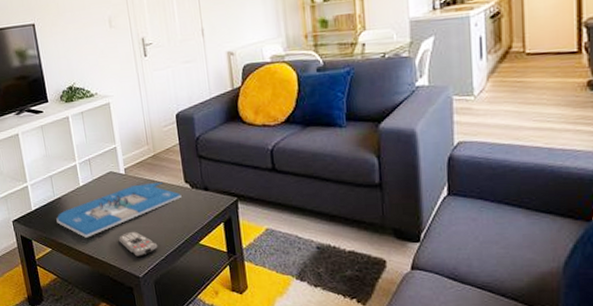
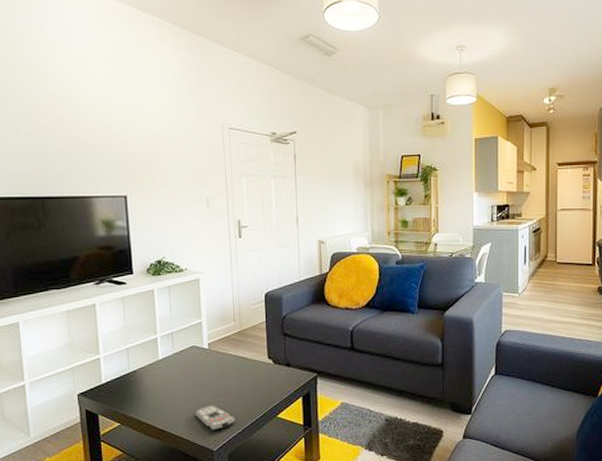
board game: present [56,181,182,238] -> none [129,357,264,412]

